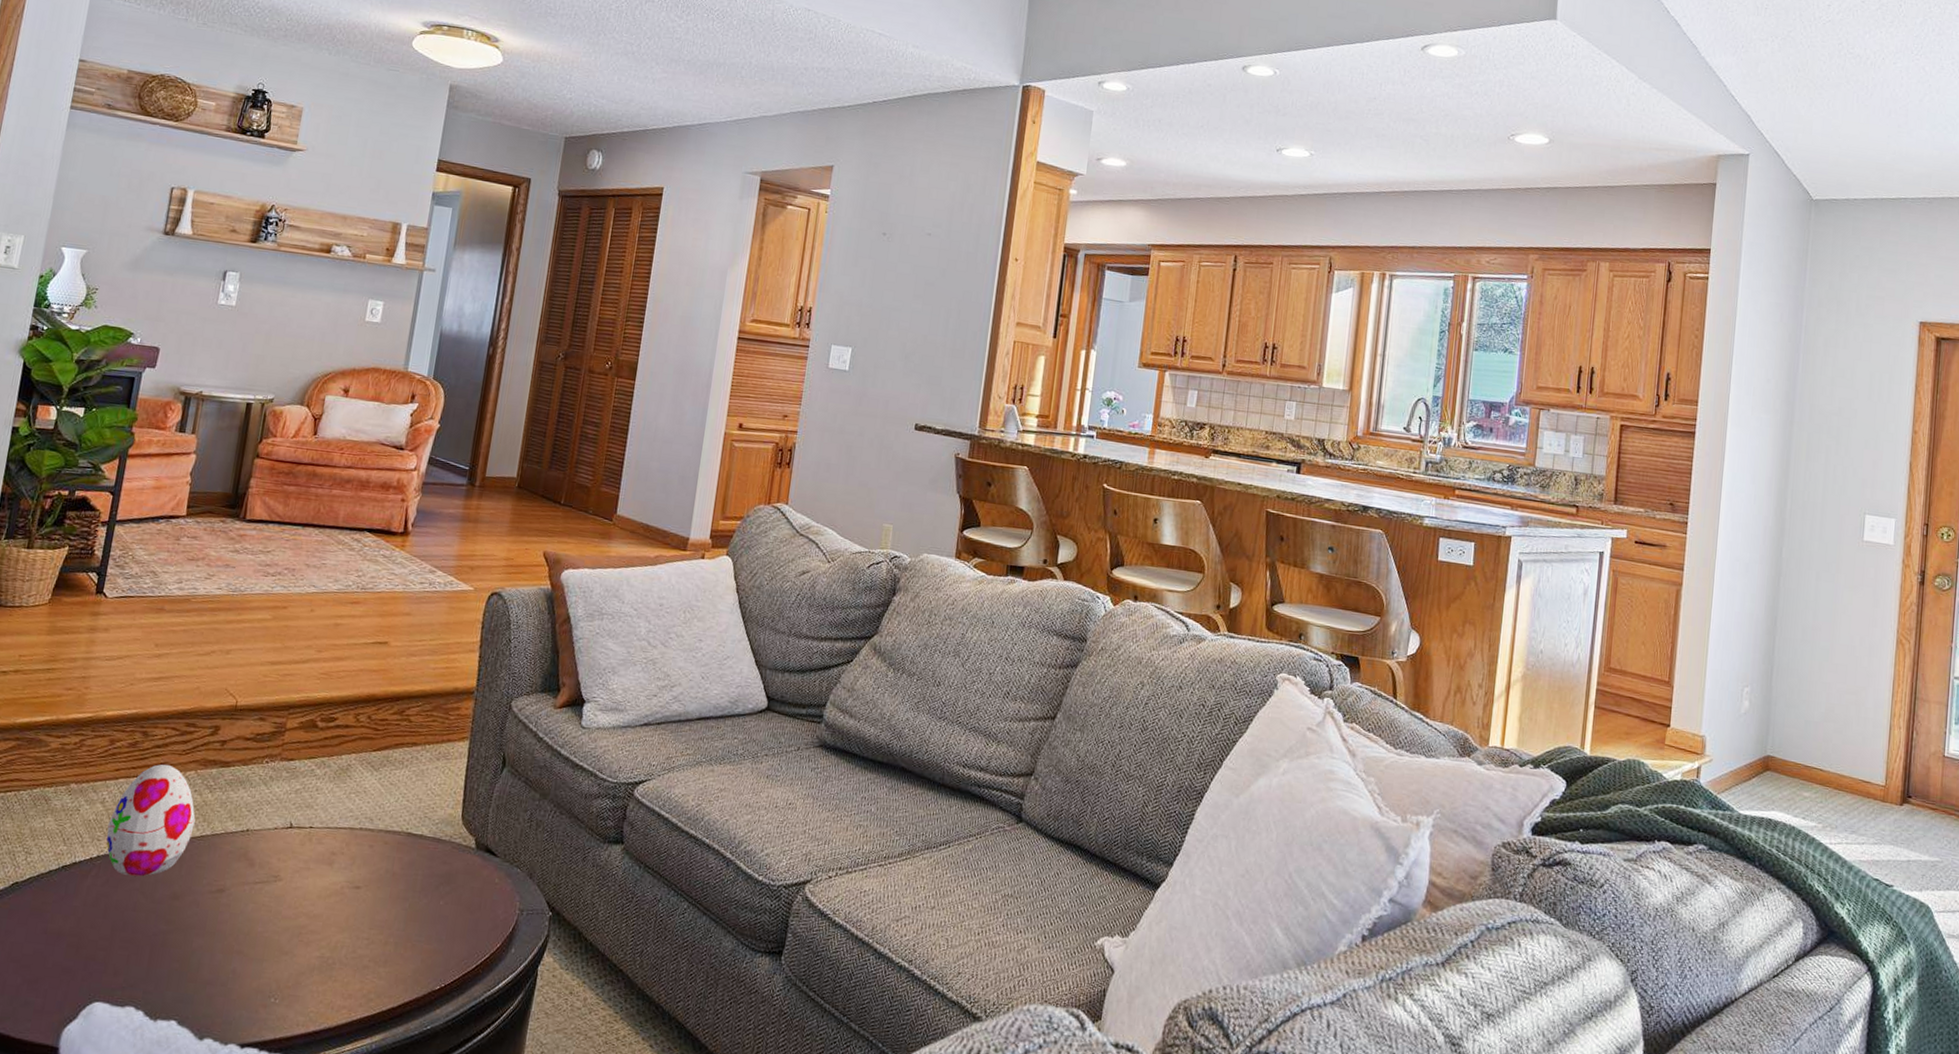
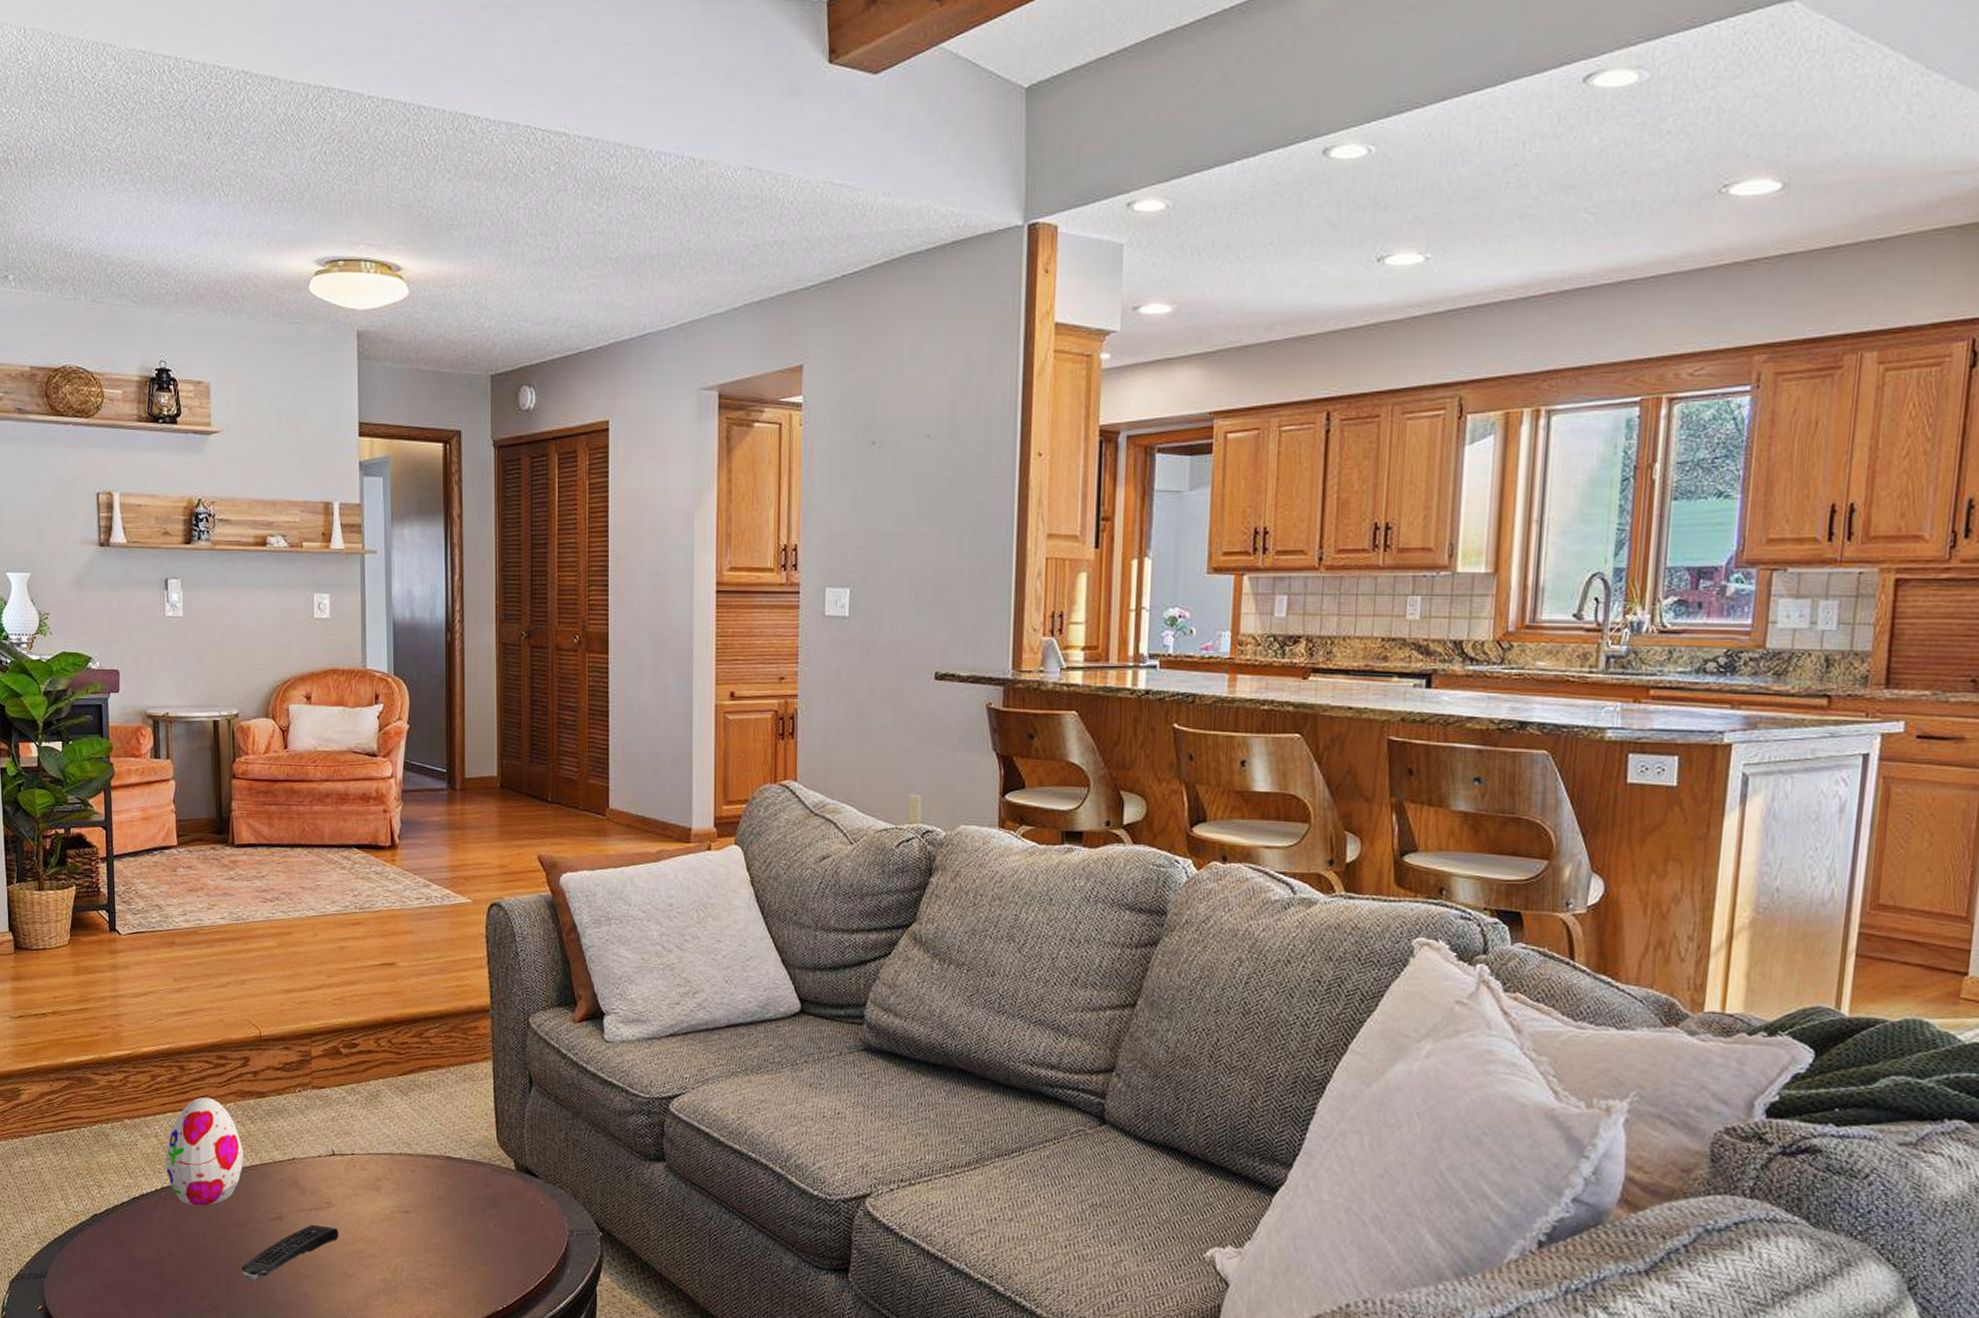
remote control: none [169,899,282,957] -> present [242,1225,339,1282]

